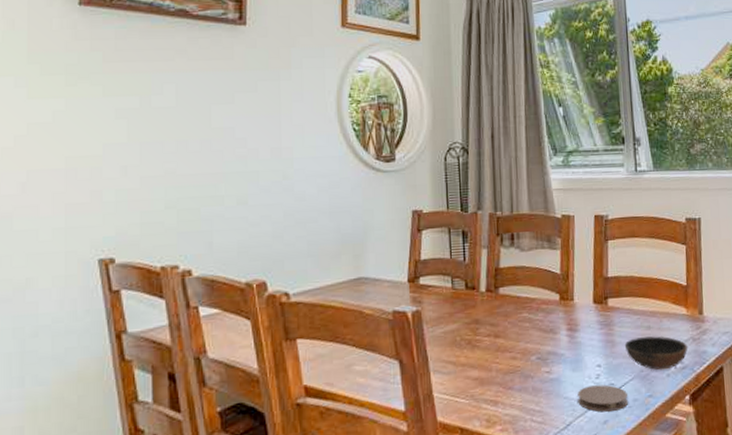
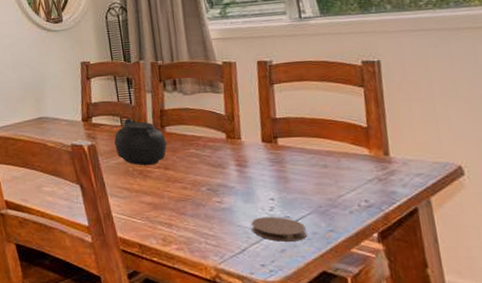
teapot: none [438,278,499,334] -> present [109,118,167,166]
bowl: present [624,336,688,371] -> none [299,174,374,207]

